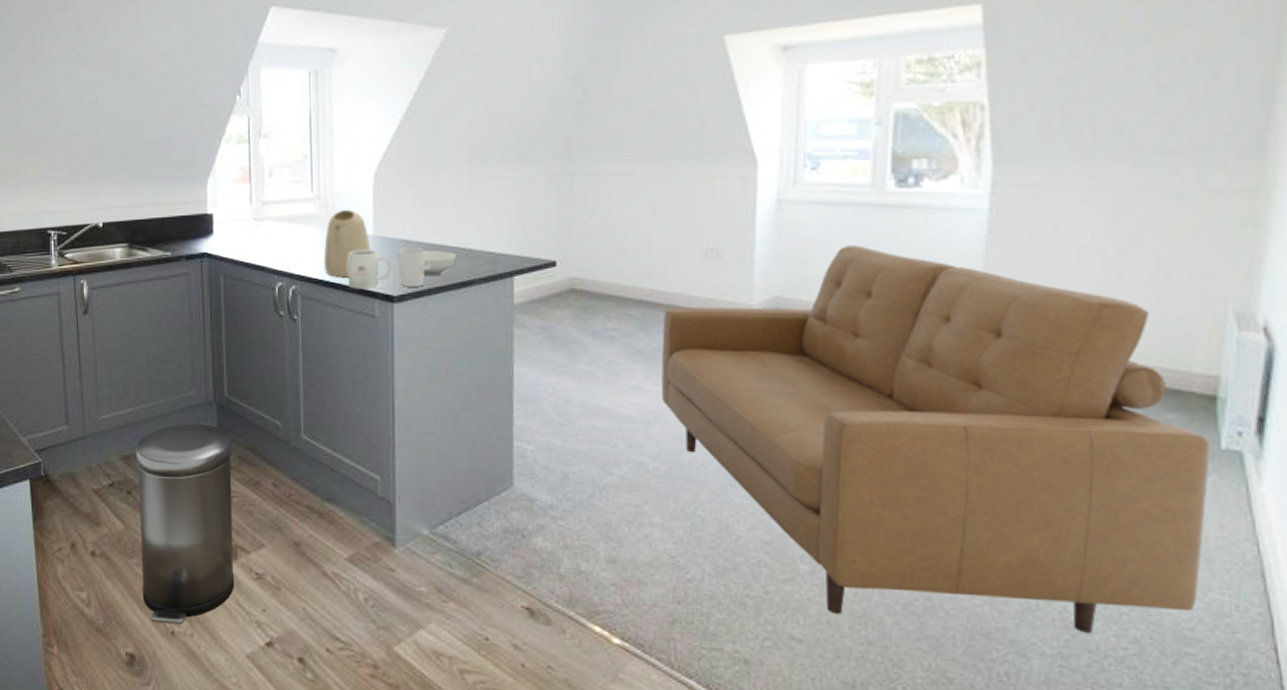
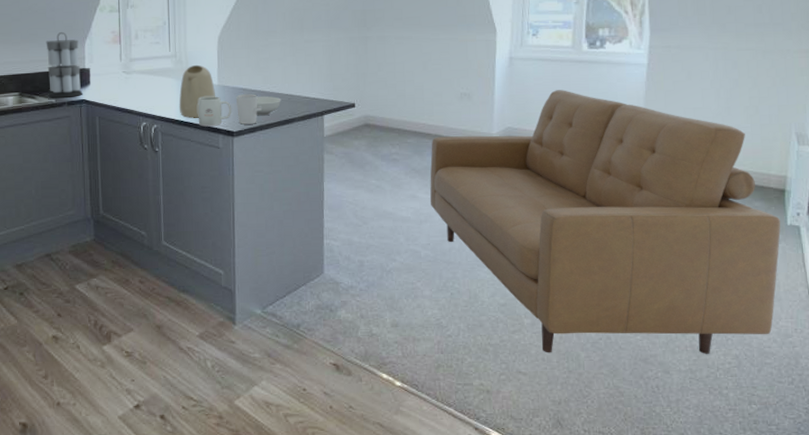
pedal bin: present [136,423,234,625] -> none [27,236,108,397]
spice rack: none [160,167,205,251] -> present [46,31,83,98]

